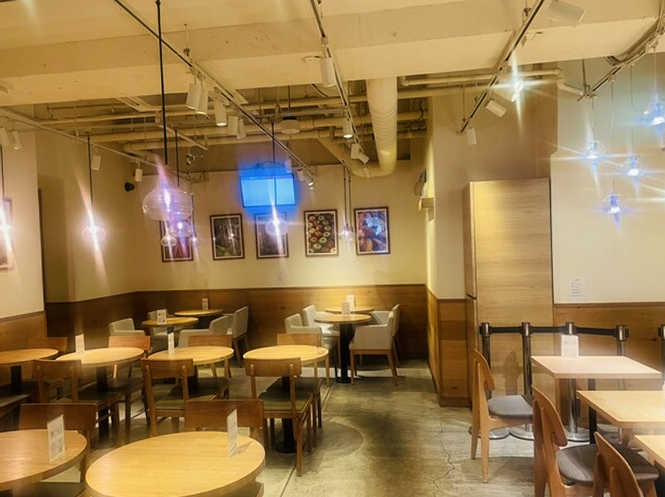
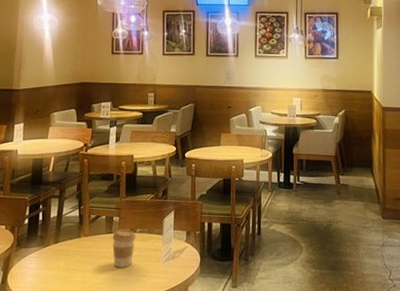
coffee cup: none [180,428,202,463] -> present [112,229,136,267]

